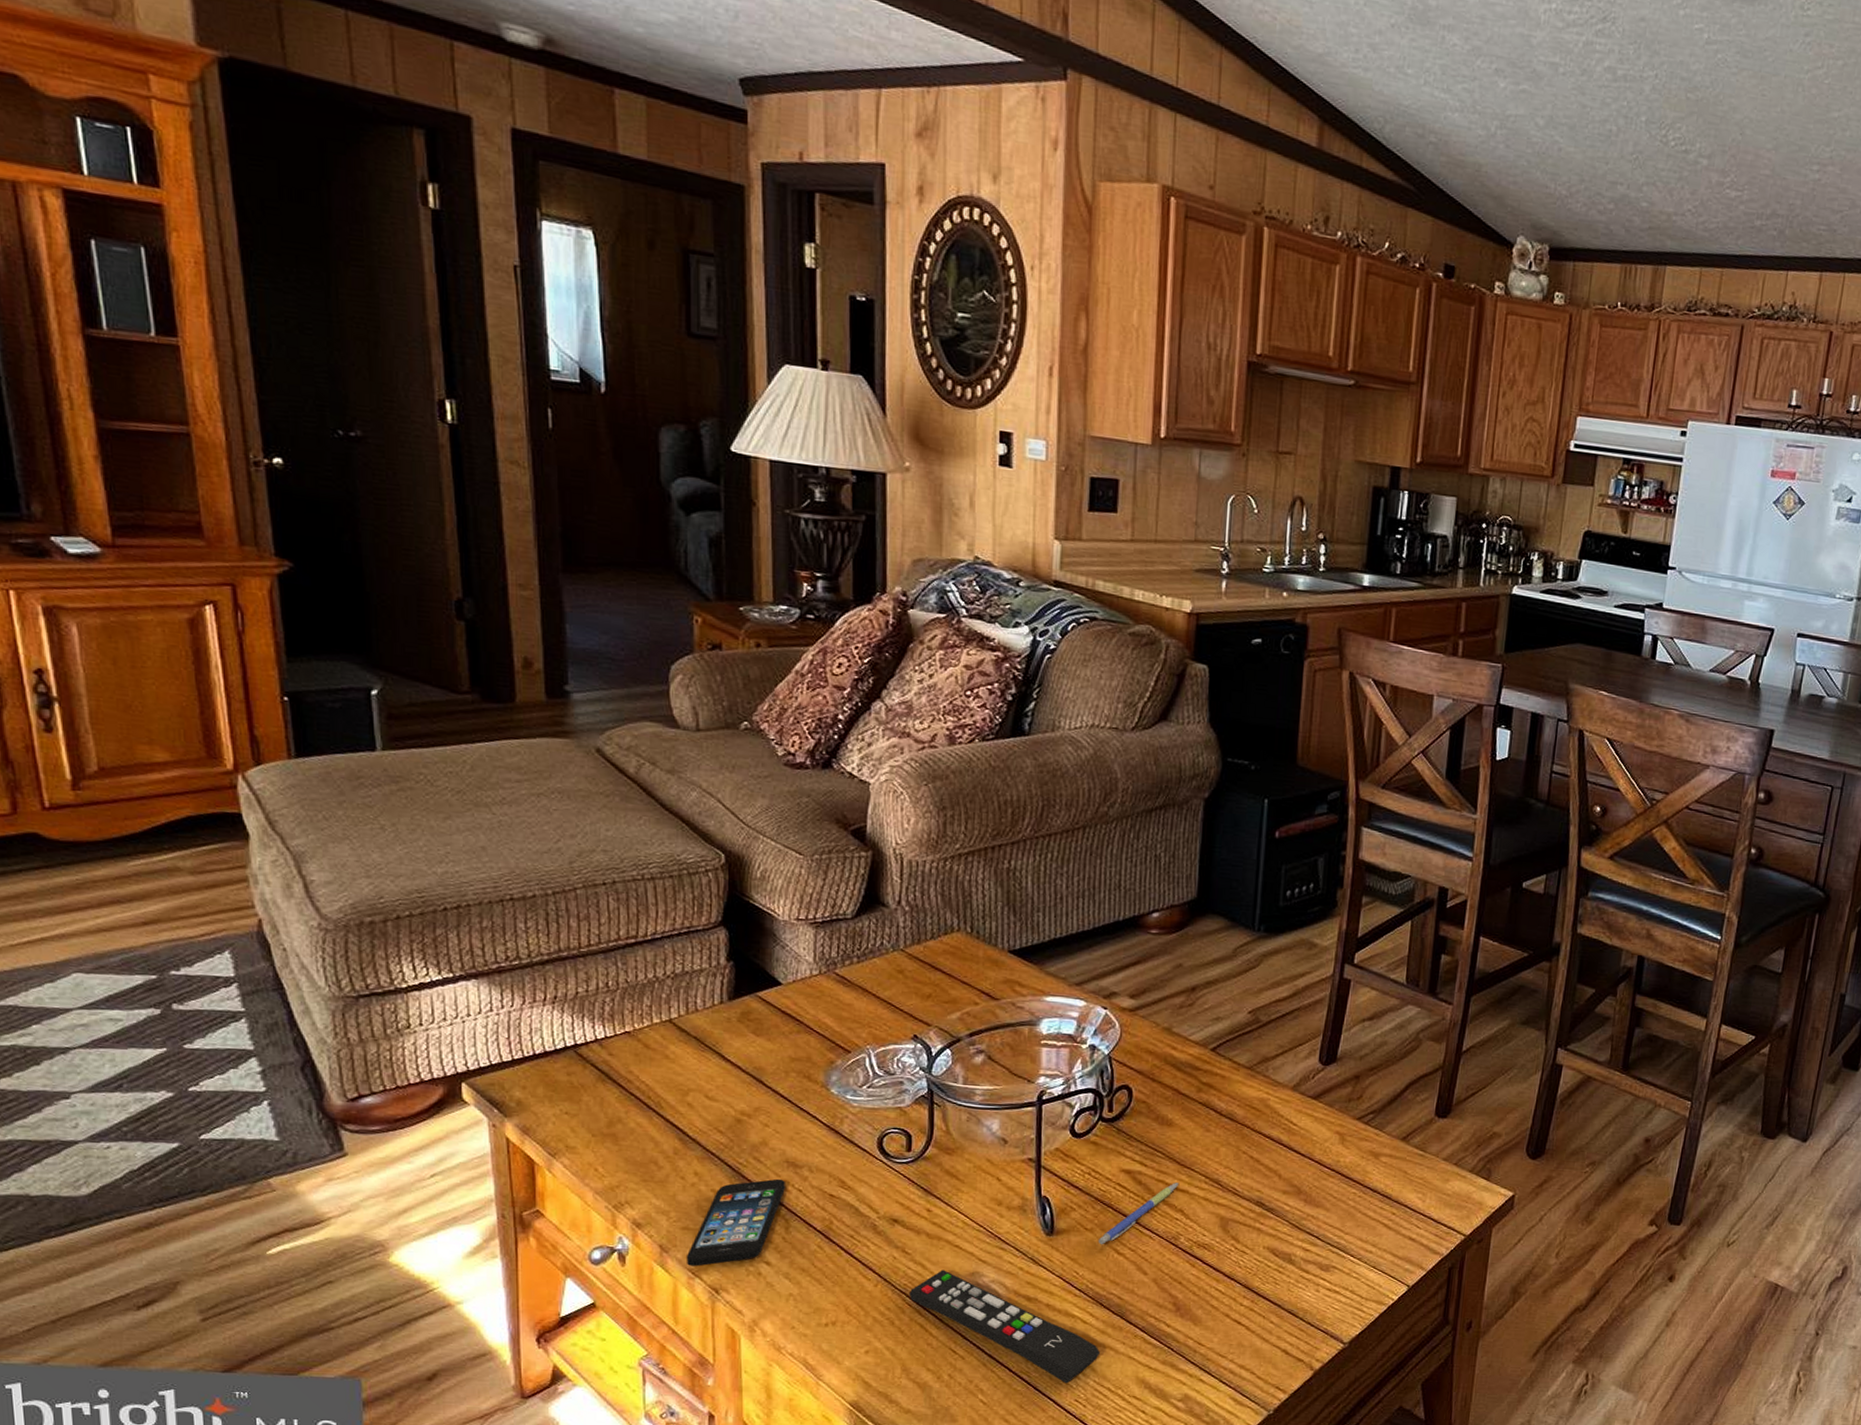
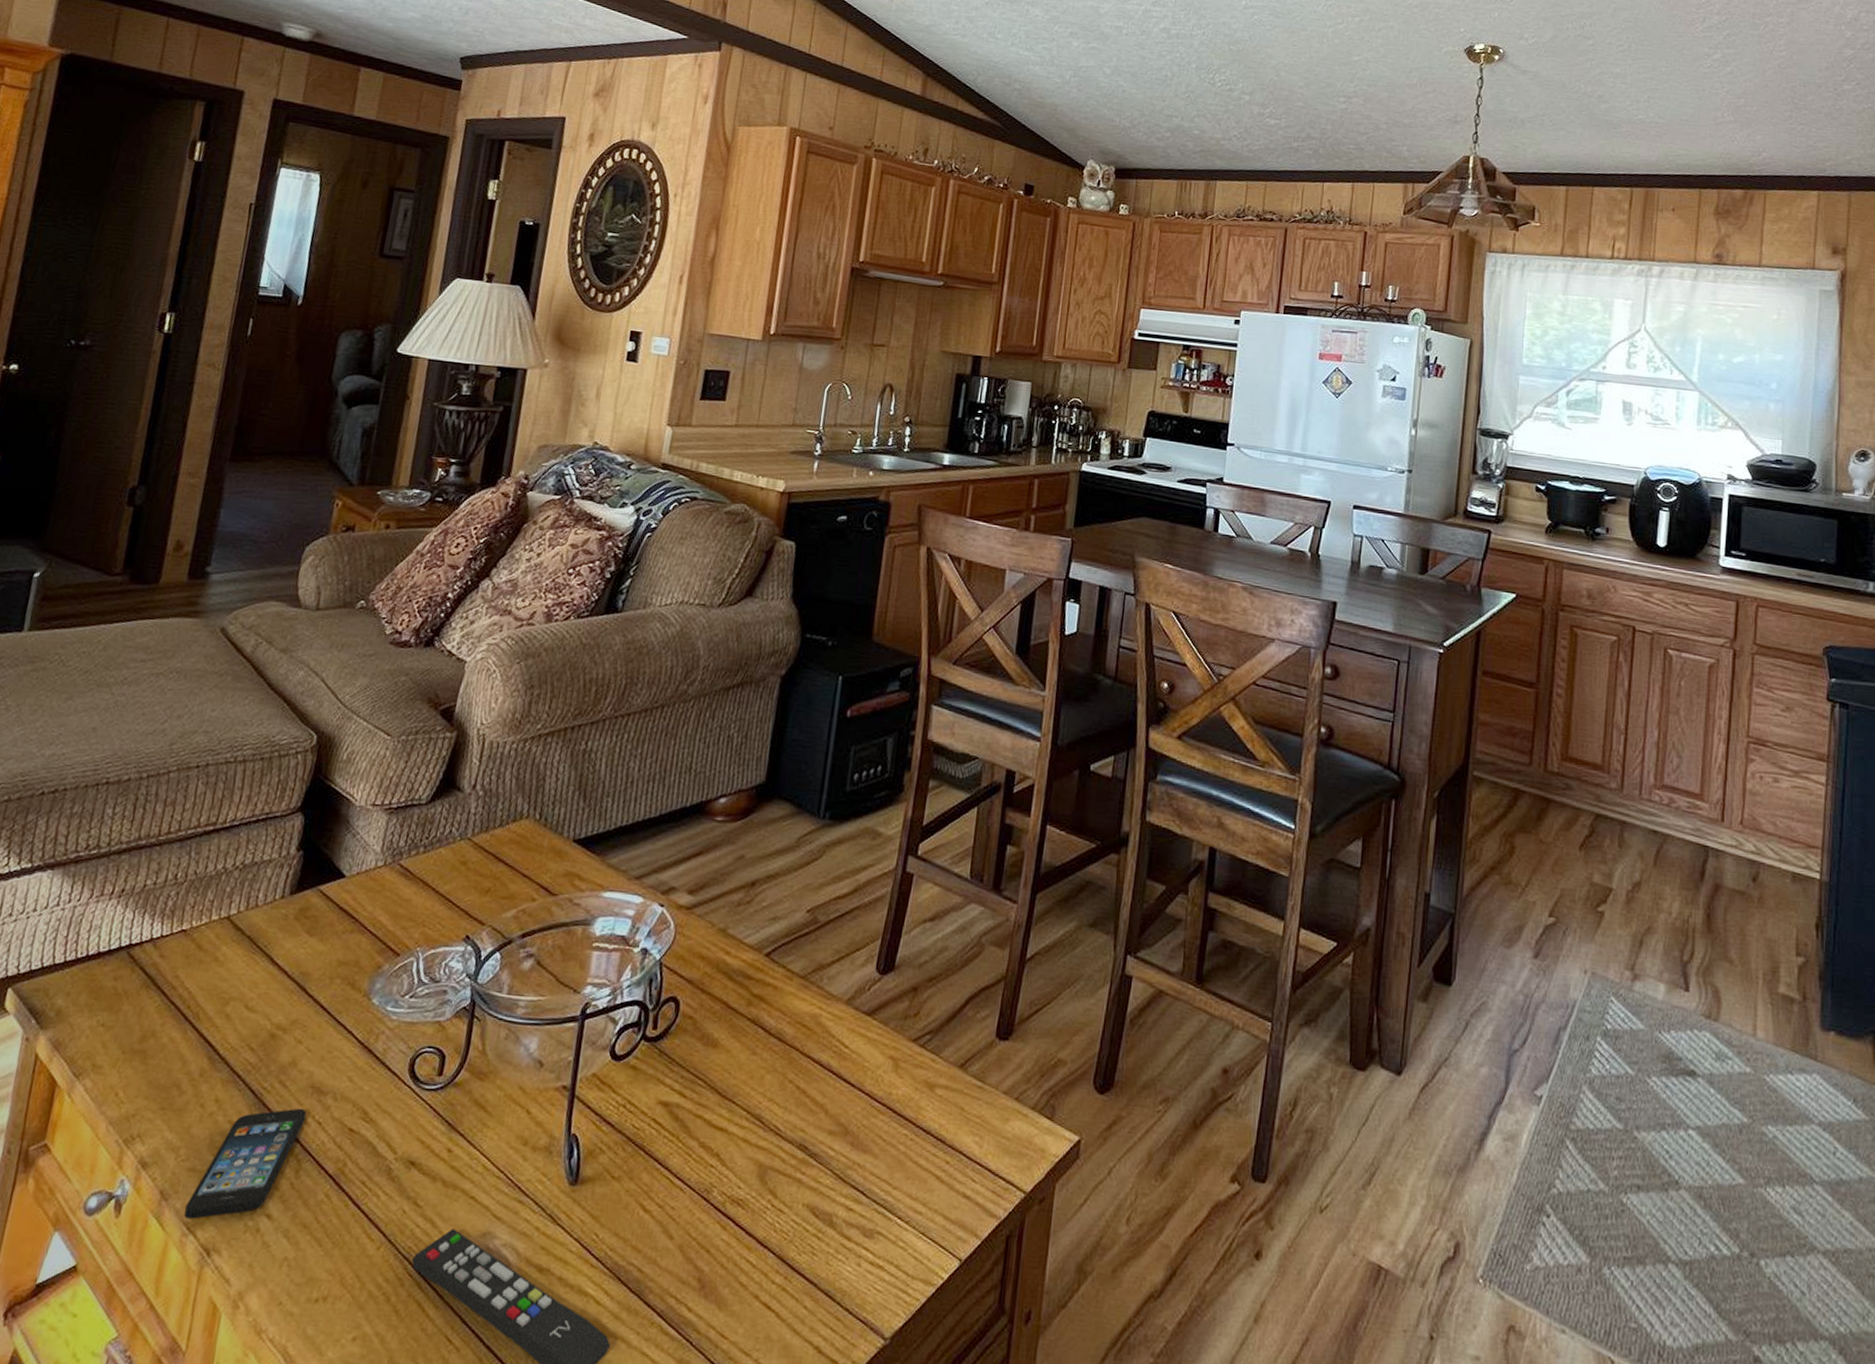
pen: present [1097,1183,1180,1245] -> none [624,1119,719,1199]

